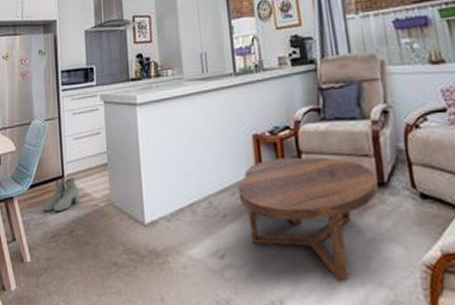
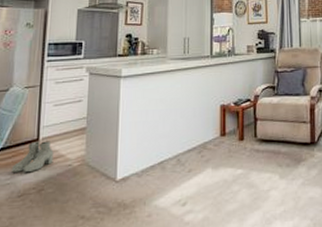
coffee table: present [238,157,379,283] -> none [204,123,310,218]

